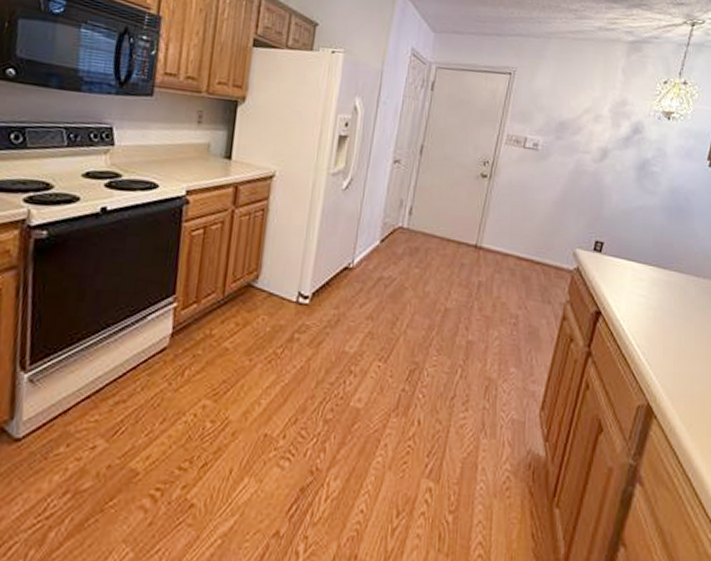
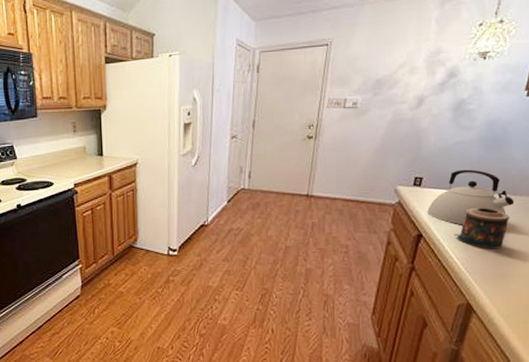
kettle: none [606,238,697,306] -> present [426,169,514,225]
candle: none [634,285,692,339] -> present [453,207,509,249]

